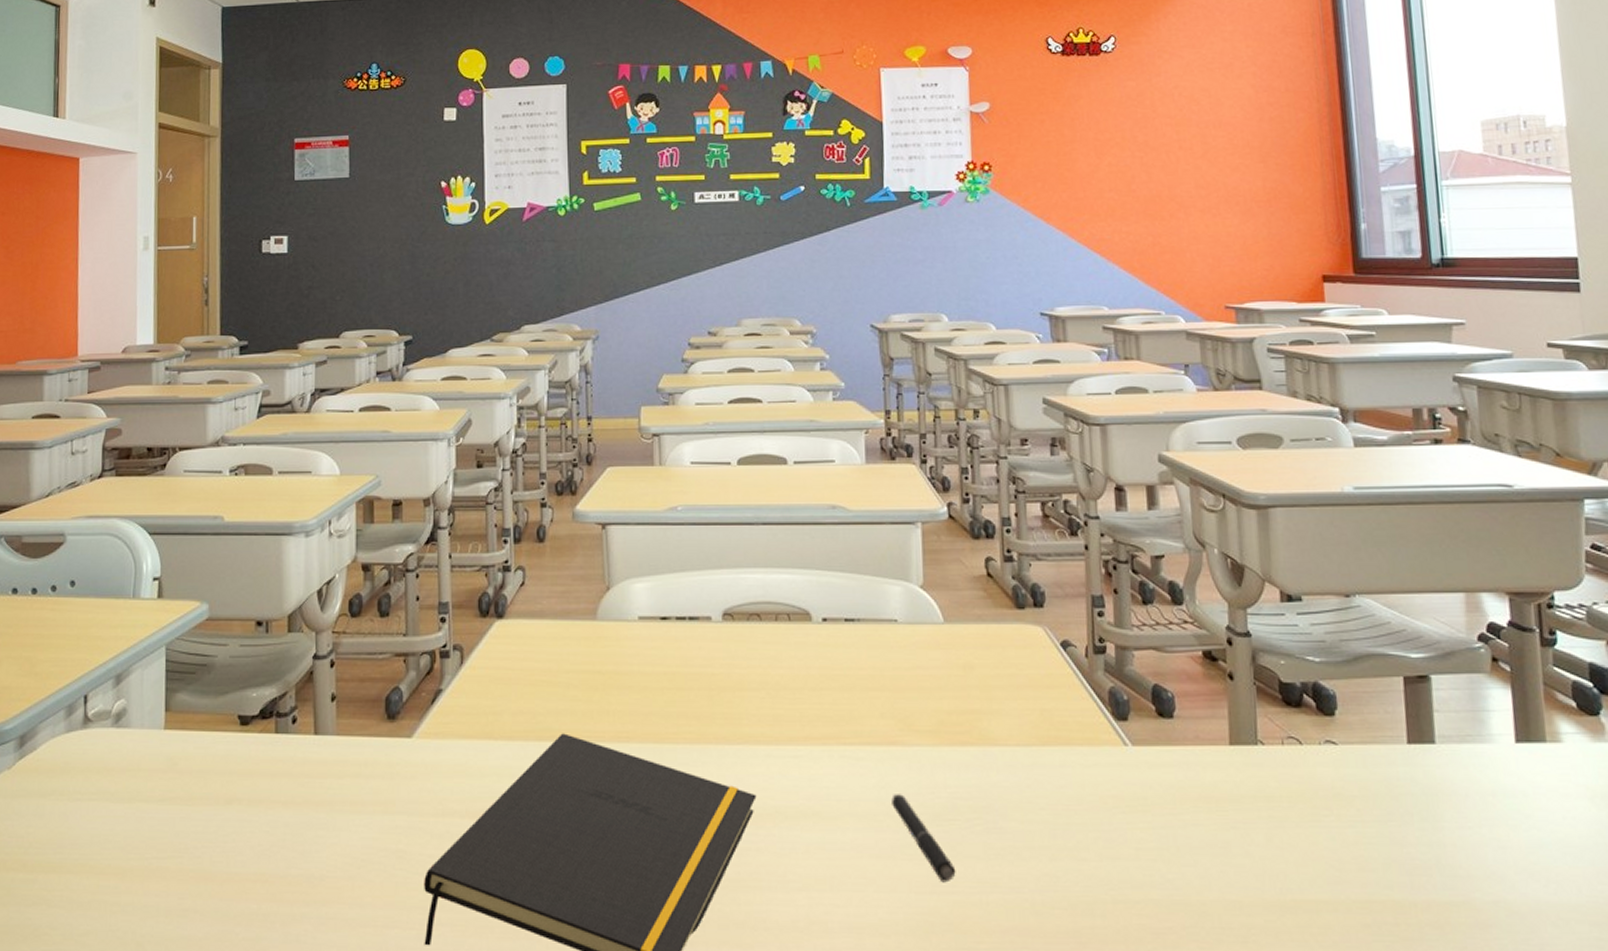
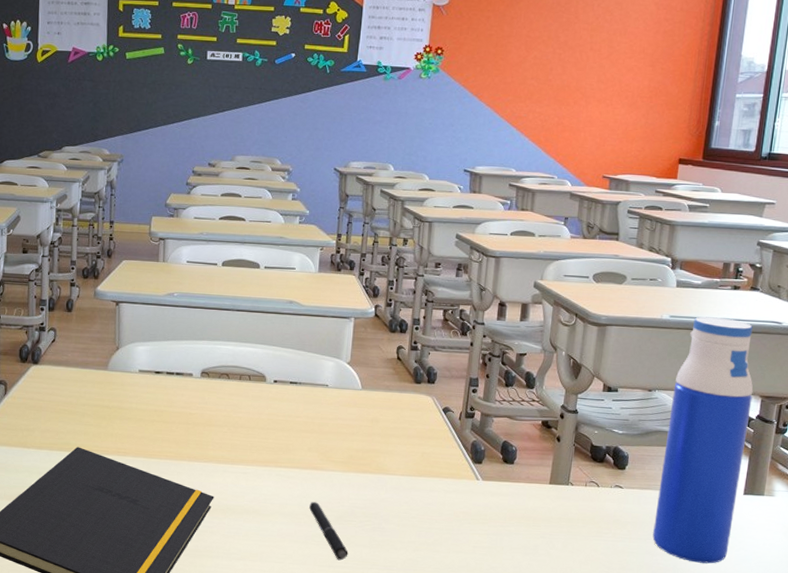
water bottle: none [1380,484,1513,854] -> present [652,316,754,564]

